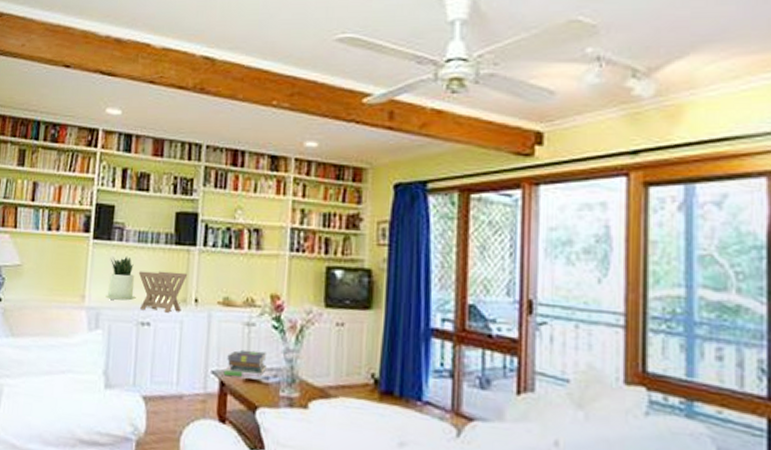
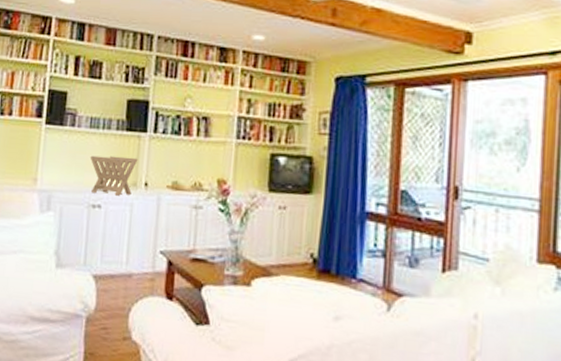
planter: present [105,257,135,301] -> none [57,142,87,184]
books: present [223,349,267,379] -> none [171,231,214,258]

